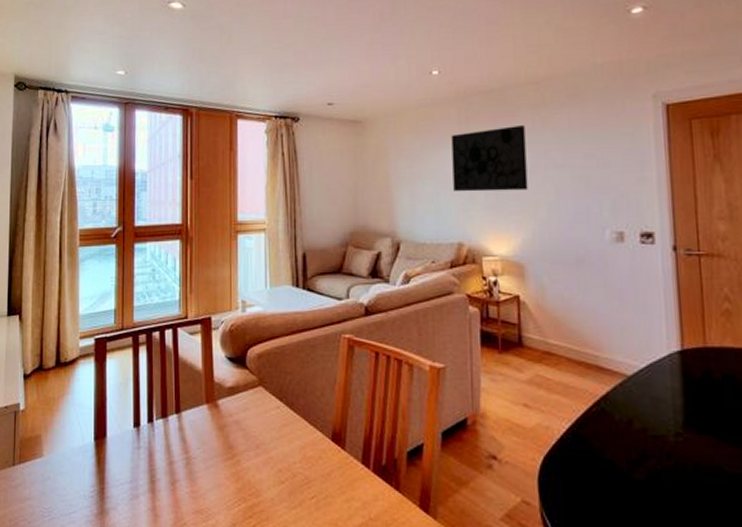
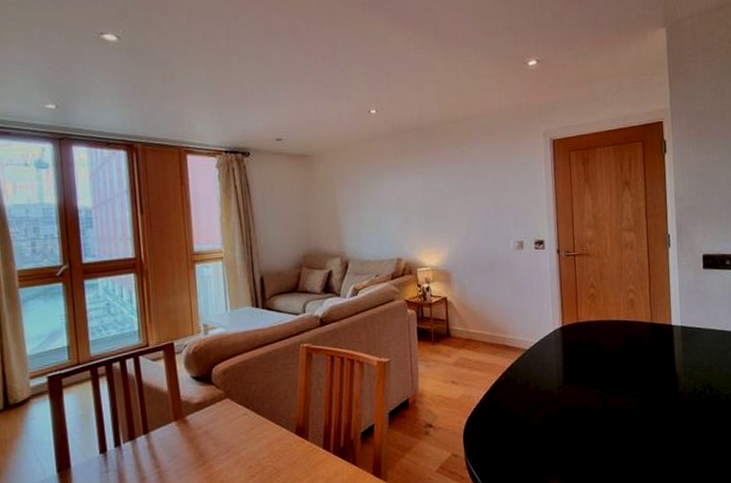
wall art: present [451,125,528,192] -> none [389,158,452,216]

